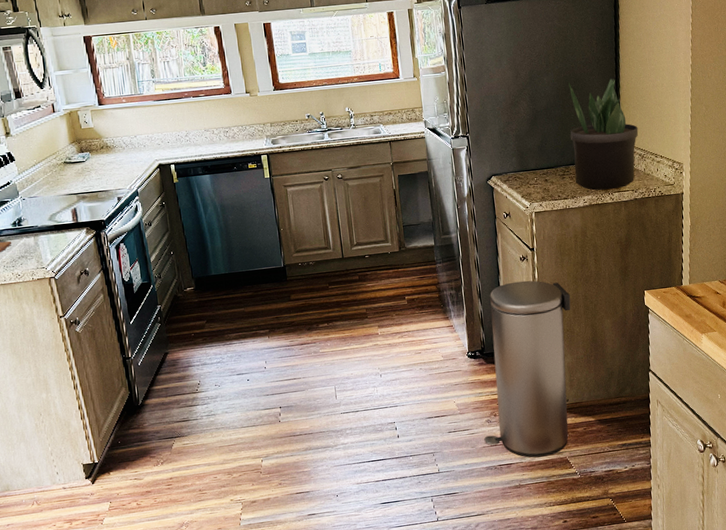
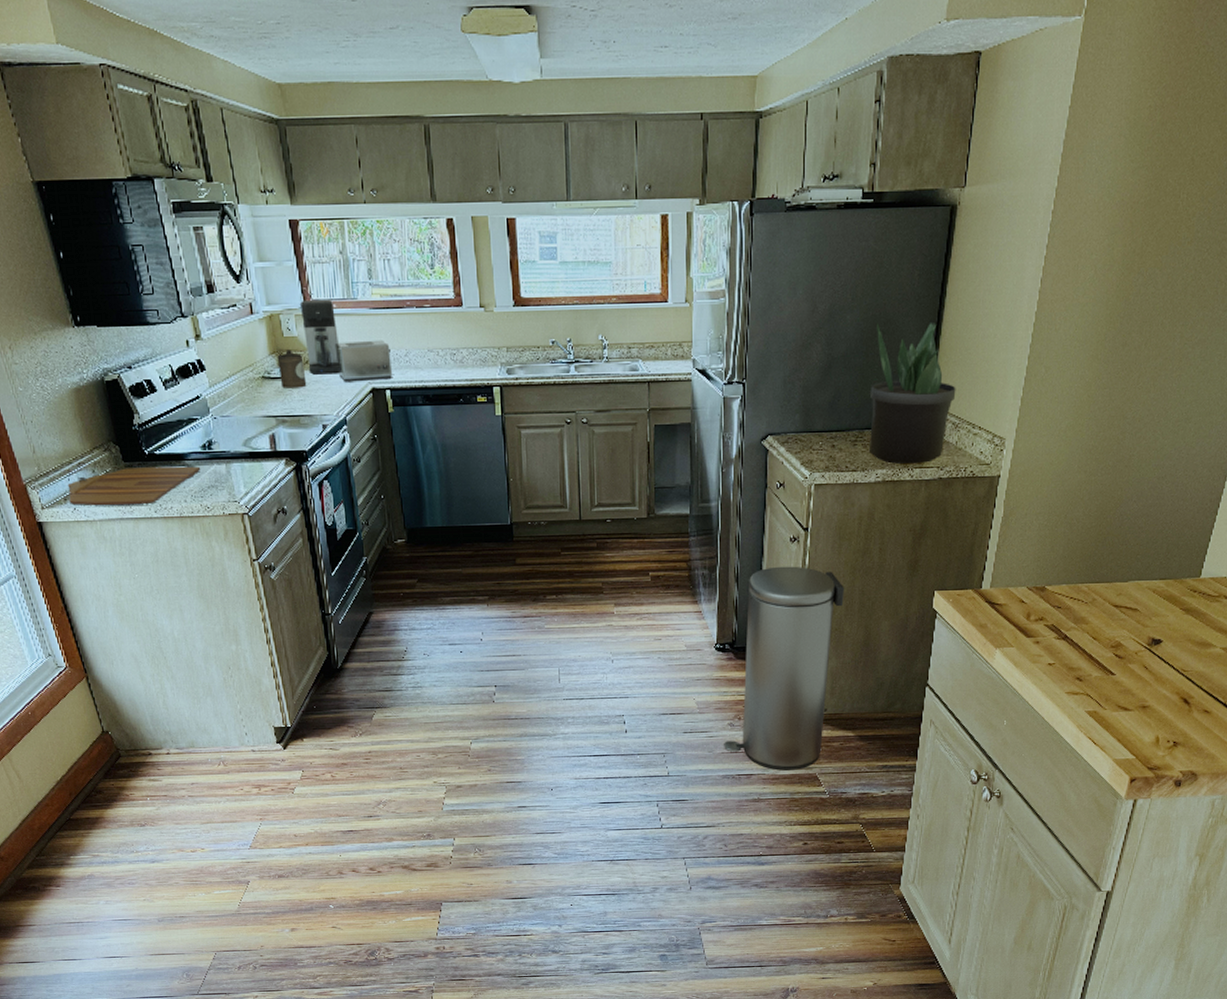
canister: none [76,138,103,170] -> present [277,349,307,388]
coffee maker: none [94,96,130,157] -> present [299,299,339,375]
toaster: none [125,125,176,161] -> present [334,340,393,382]

